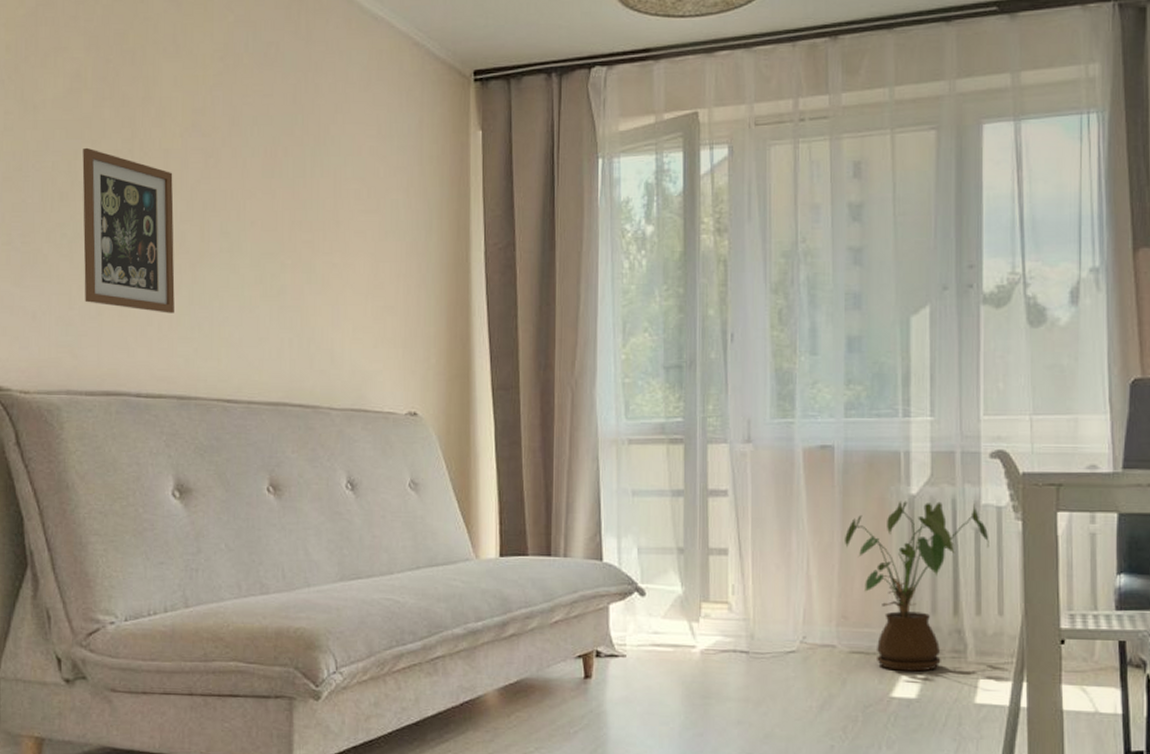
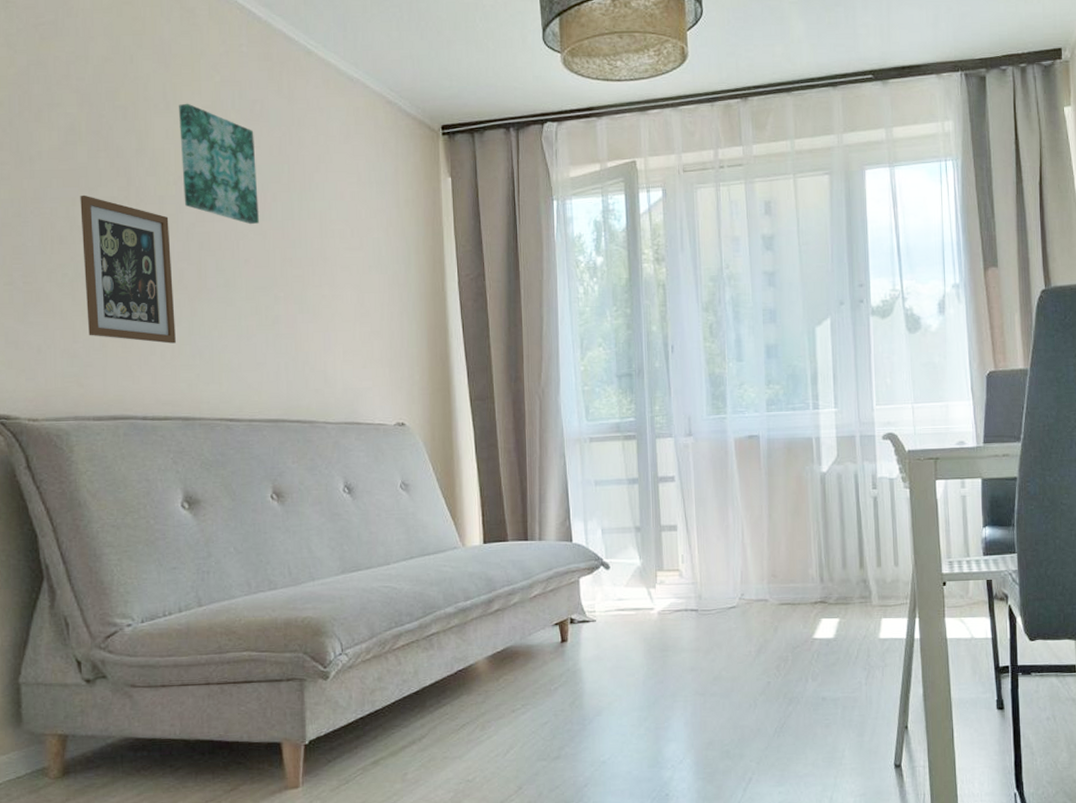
wall art: none [189,46,269,183] -> present [179,103,259,225]
house plant: present [845,501,989,672] -> none [771,477,885,617]

